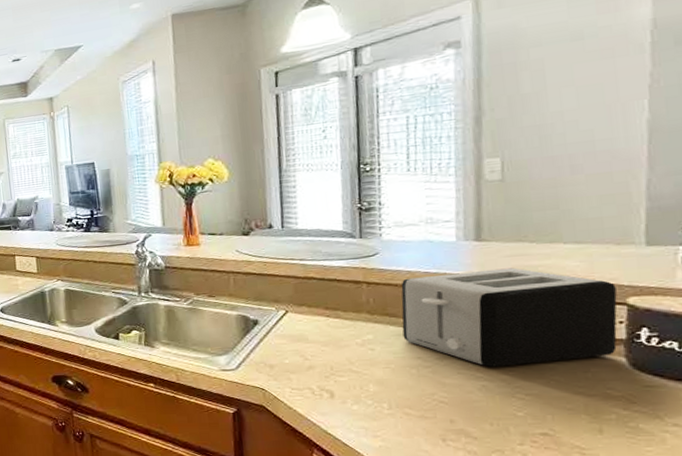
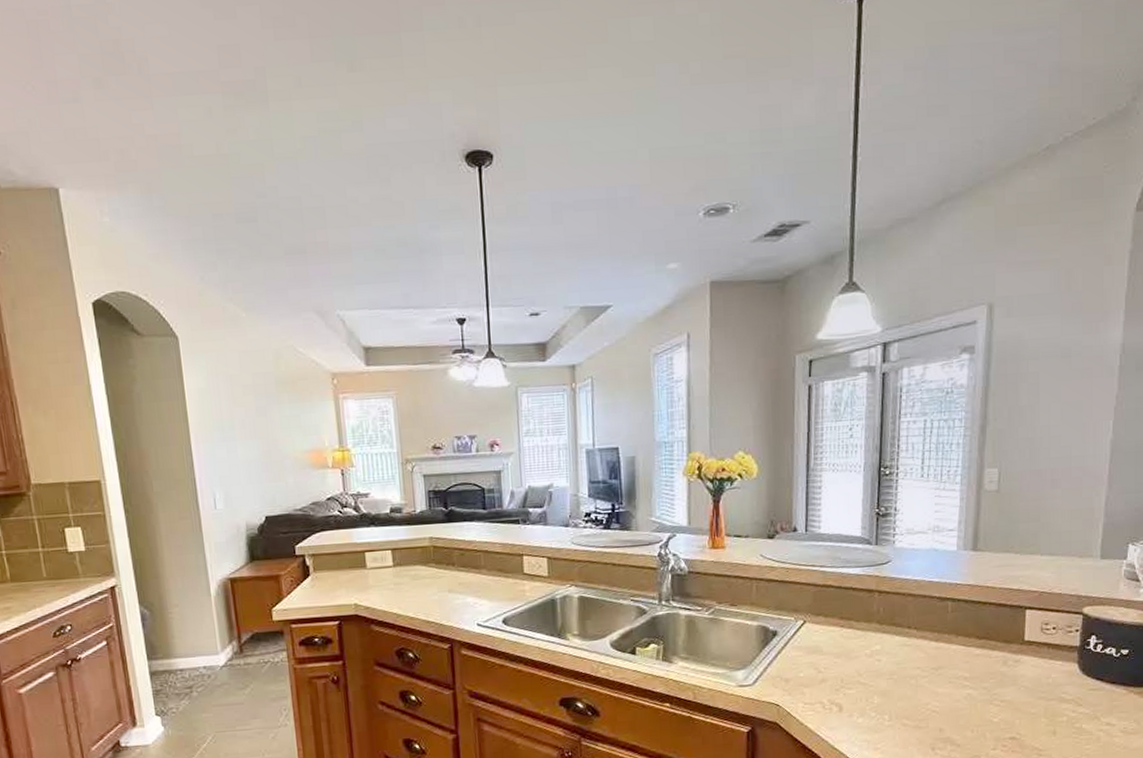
toaster: present [401,268,618,367] -> none [906,578,1076,675]

